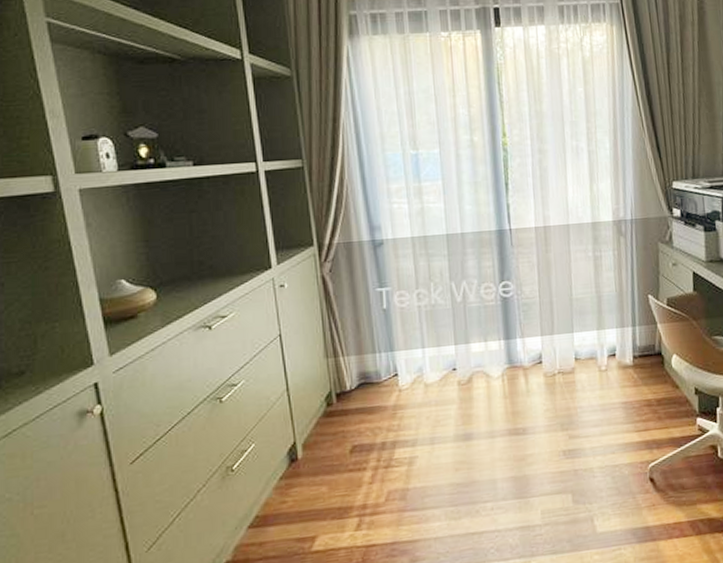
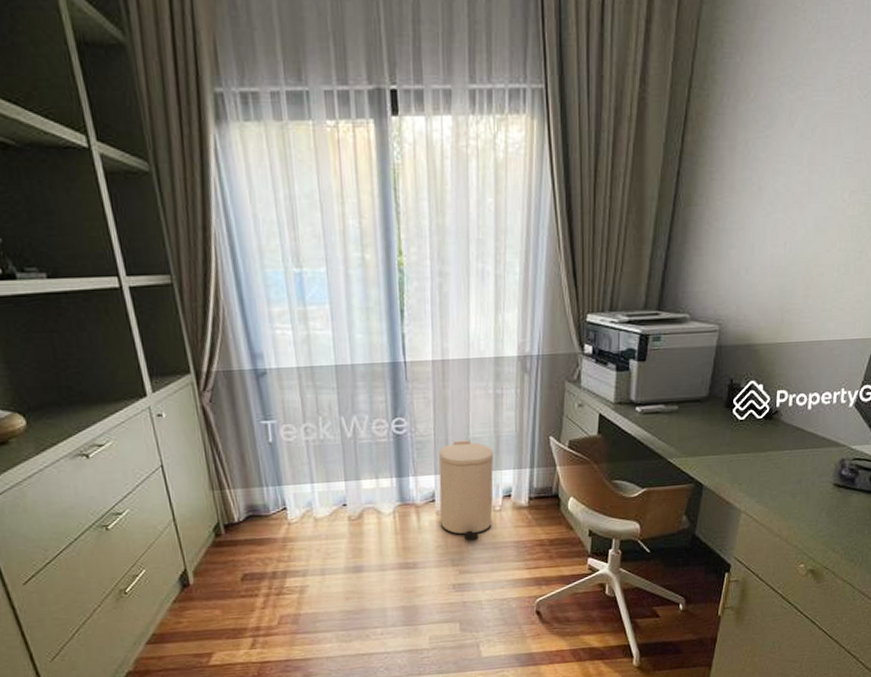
pedal bin: none [544,300,599,404] -> present [438,440,494,541]

